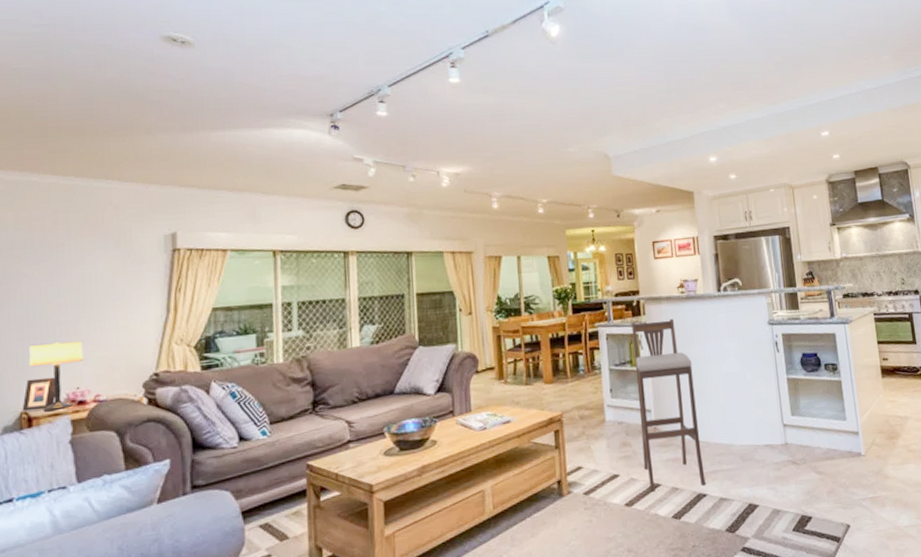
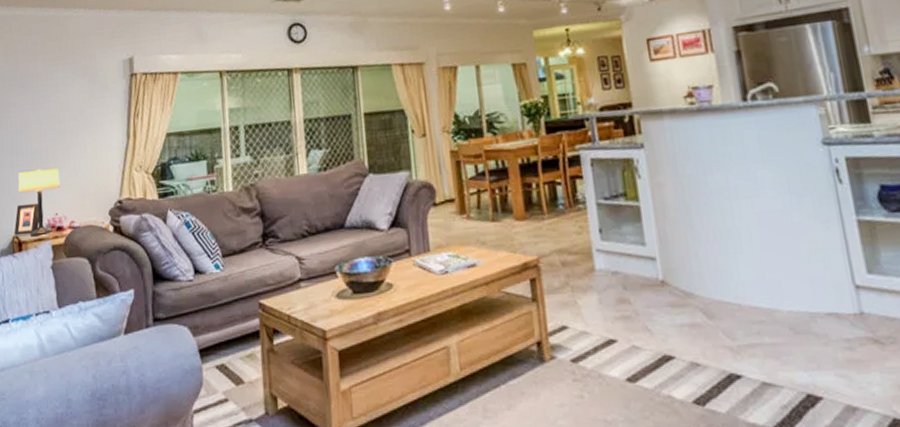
bar stool: present [631,318,706,492] -> none [623,138,739,366]

